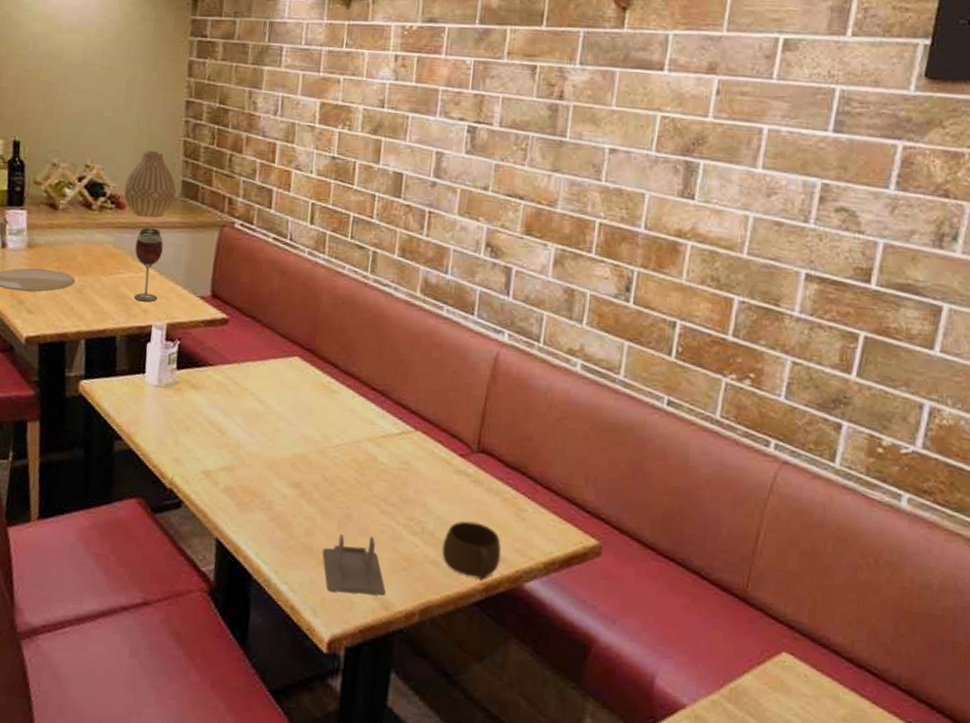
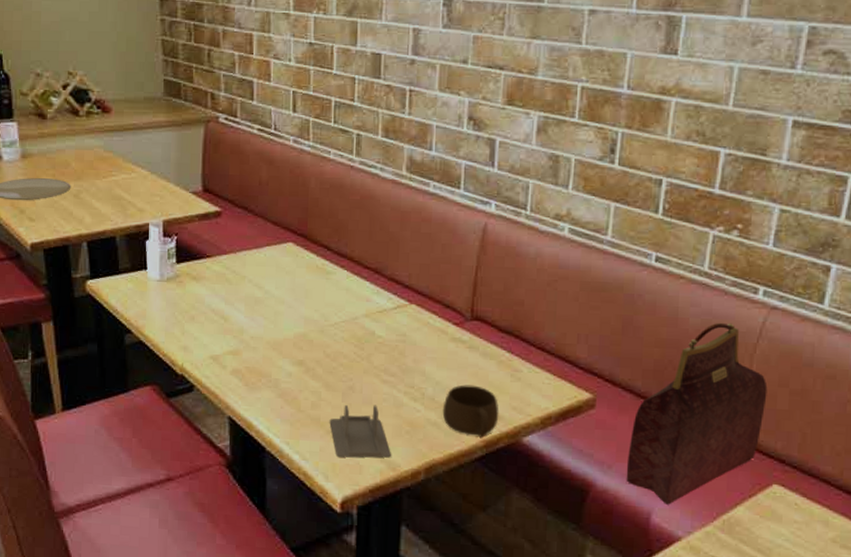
vase: present [123,150,176,218] -> none [108,53,159,119]
wineglass: present [134,227,164,302] -> none [125,129,152,202]
handbag: none [630,473,778,668] -> present [626,322,768,505]

